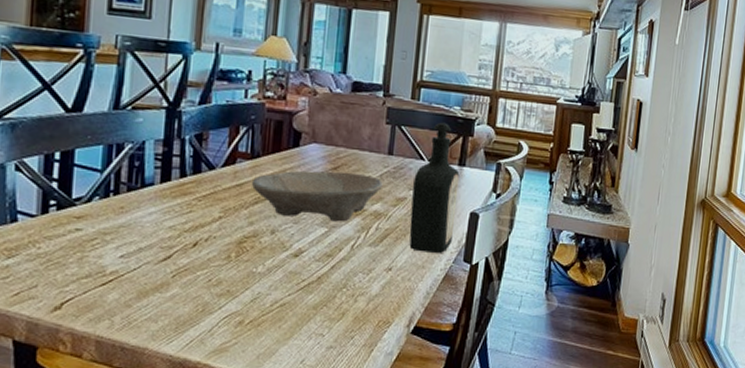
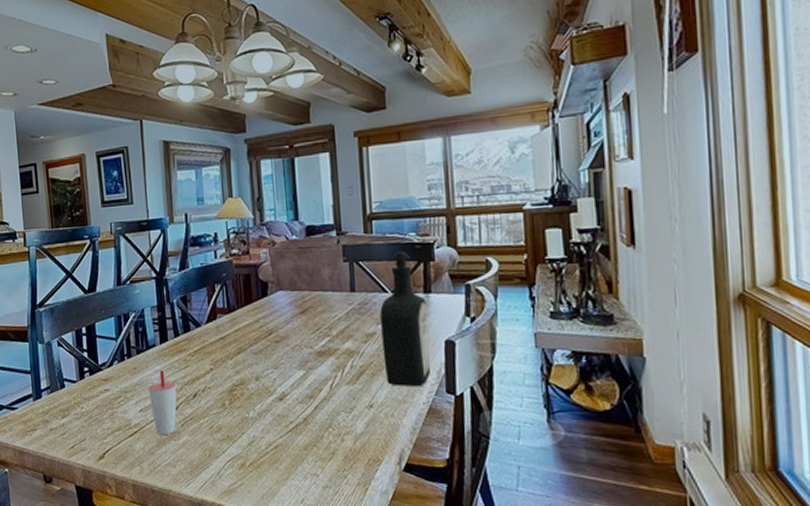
cup: none [134,213,174,287] -> present [147,370,177,436]
bowl: present [251,170,383,222] -> none [232,314,350,364]

